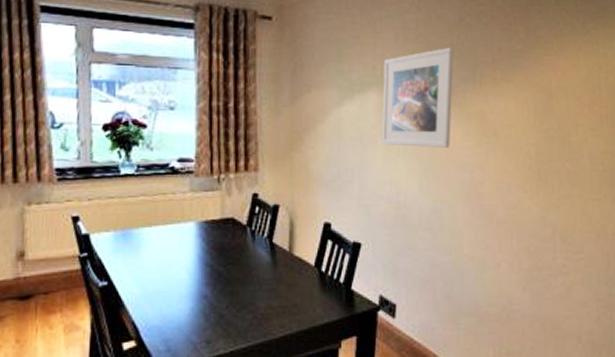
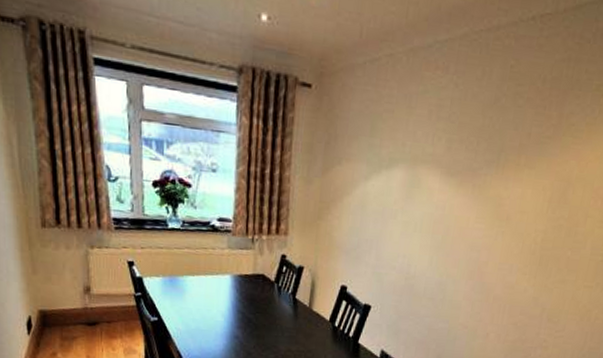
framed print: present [381,47,454,148] -> none [401,128,484,228]

